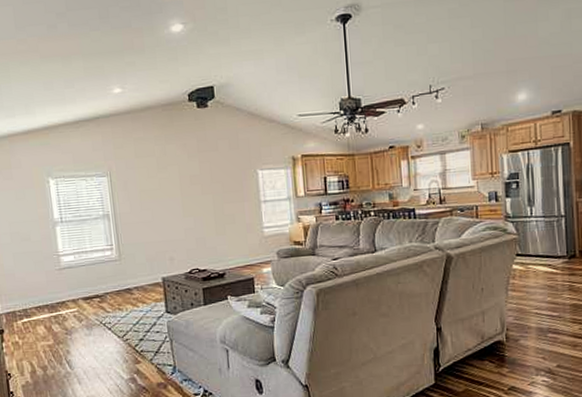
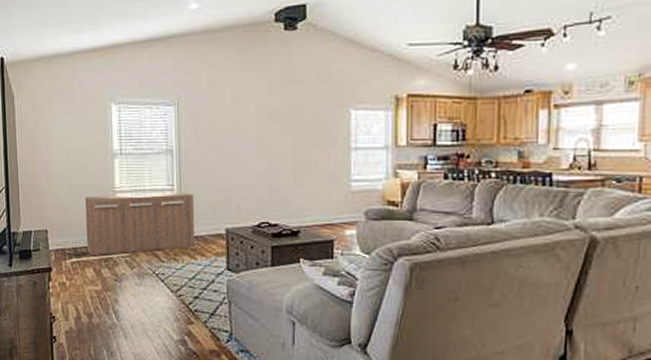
storage cabinet: none [31,250,136,315] -> present [86,192,194,257]

